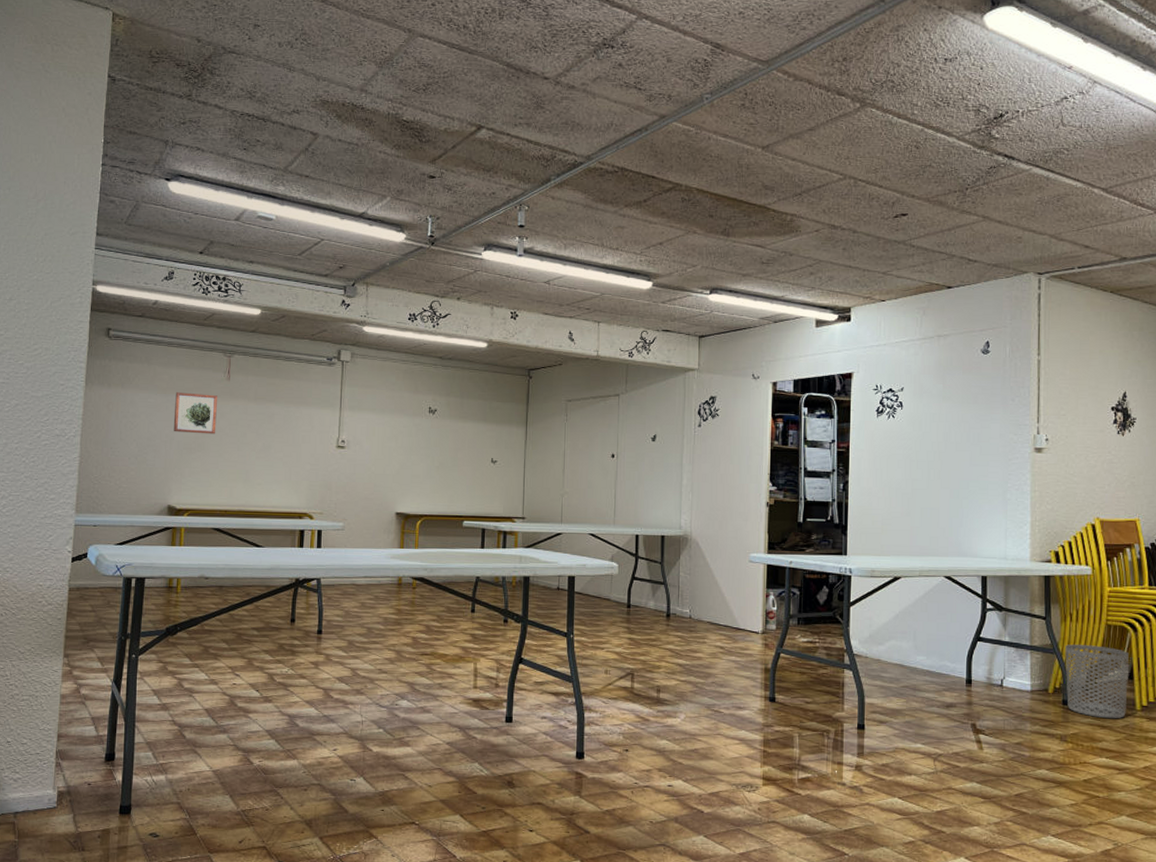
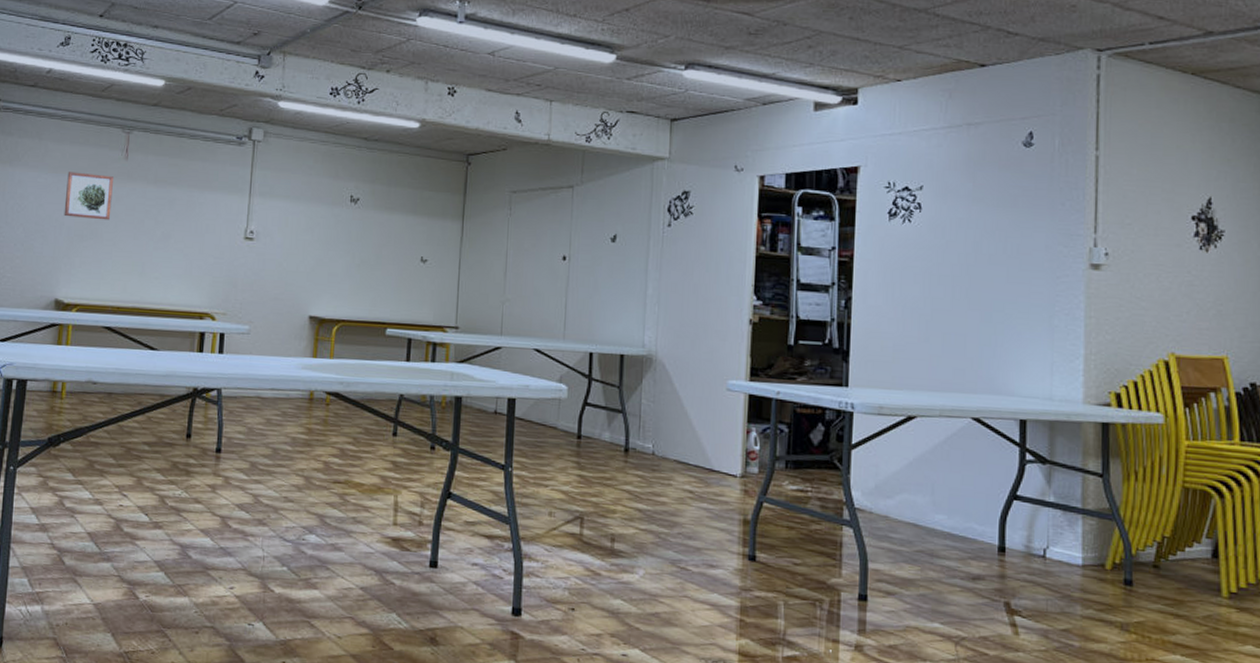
waste bin: present [1065,644,1129,719] -> none [1128,510,1213,607]

